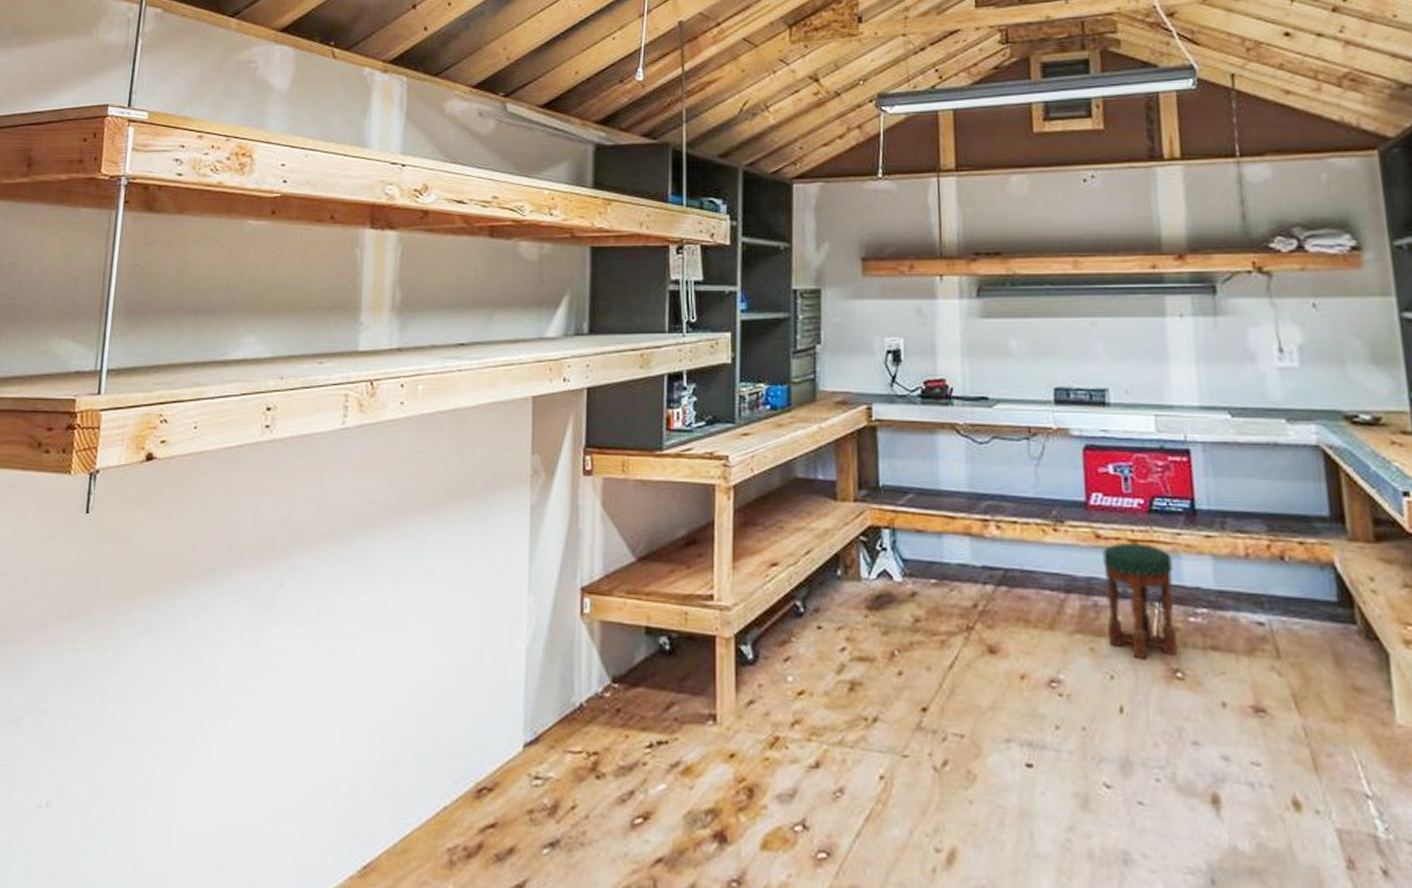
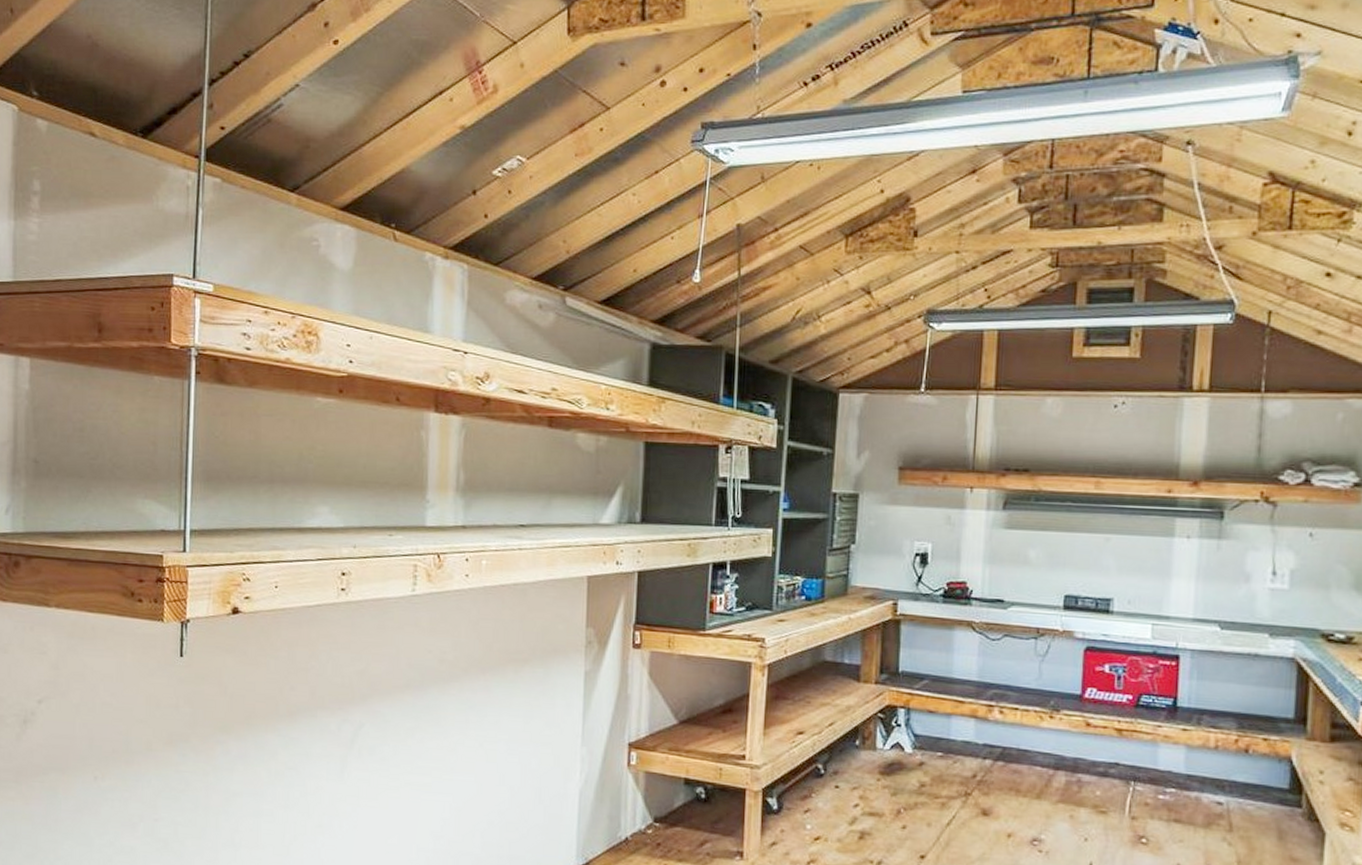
stool: present [1102,543,1178,660] -> none [1086,731,1151,827]

